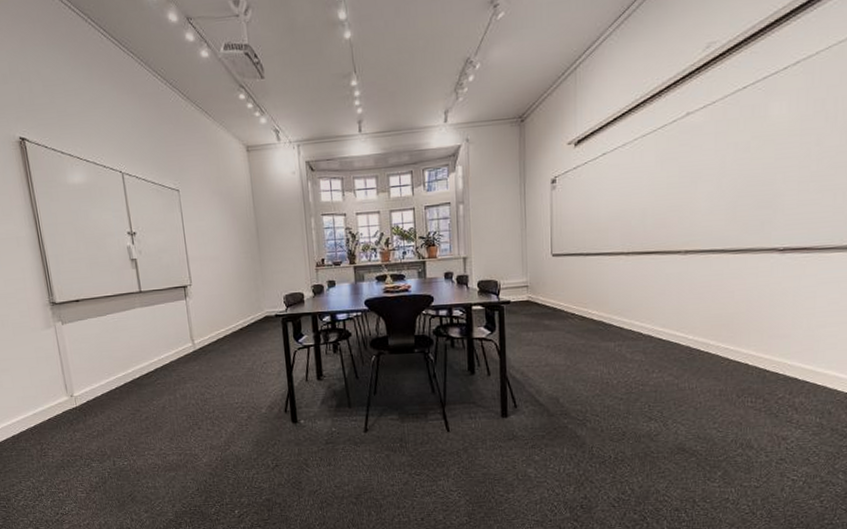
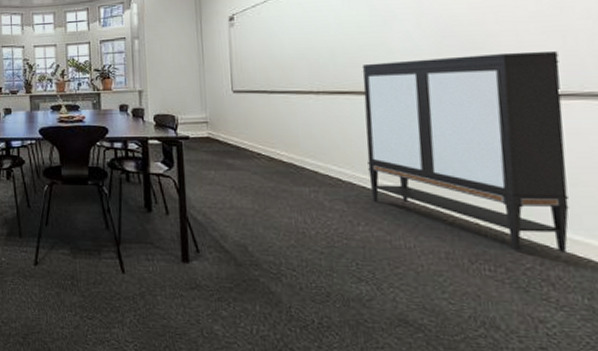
storage cabinet: none [665,209,828,385] -> present [362,51,569,253]

